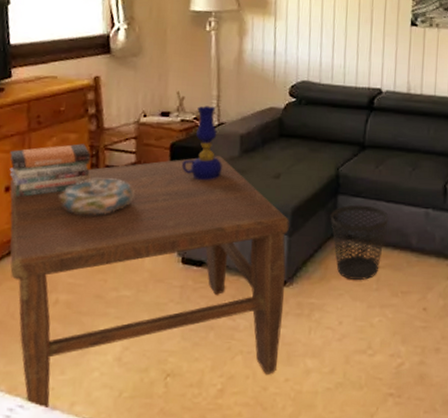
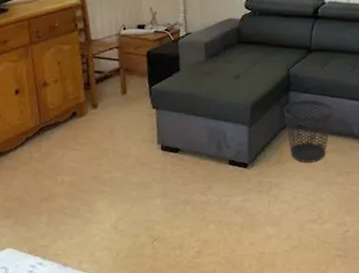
book stack: present [9,143,92,198] -> none [17,53,83,99]
coffee table: present [10,156,290,409] -> none [19,61,249,266]
decorative bowl: present [59,178,134,216] -> none [59,81,119,113]
oil lamp: present [181,105,222,180] -> none [157,18,191,81]

